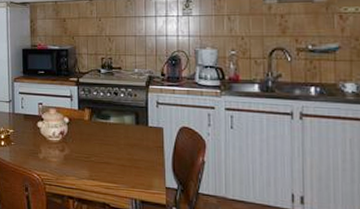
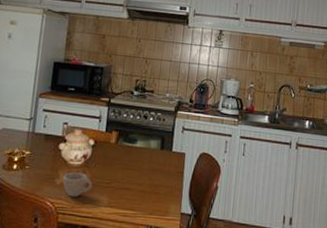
cup: none [45,148,73,170] -> present [62,172,93,197]

